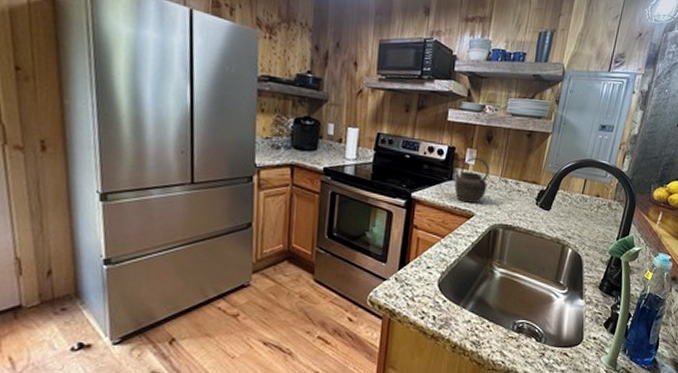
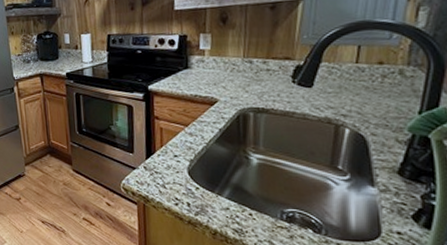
kettle: present [454,157,490,203] -> none [189,41,229,89]

